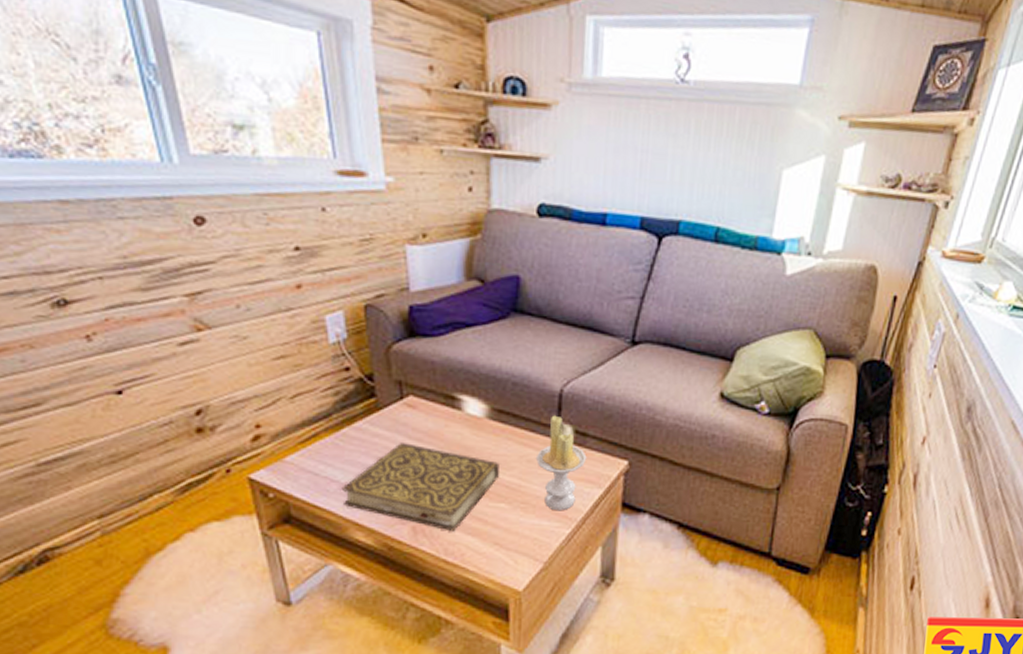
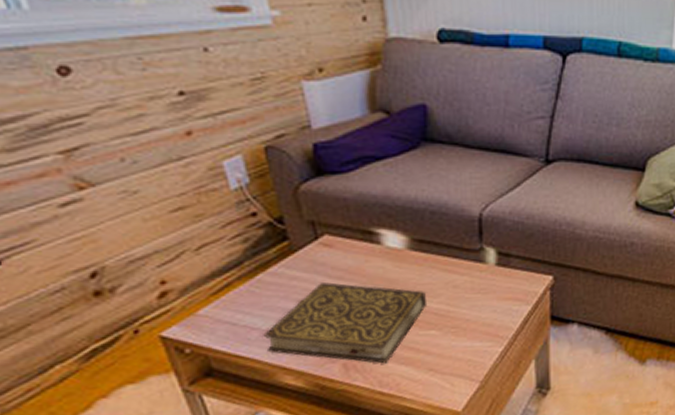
candle: present [535,415,587,511] -> none [461,239,512,331]

